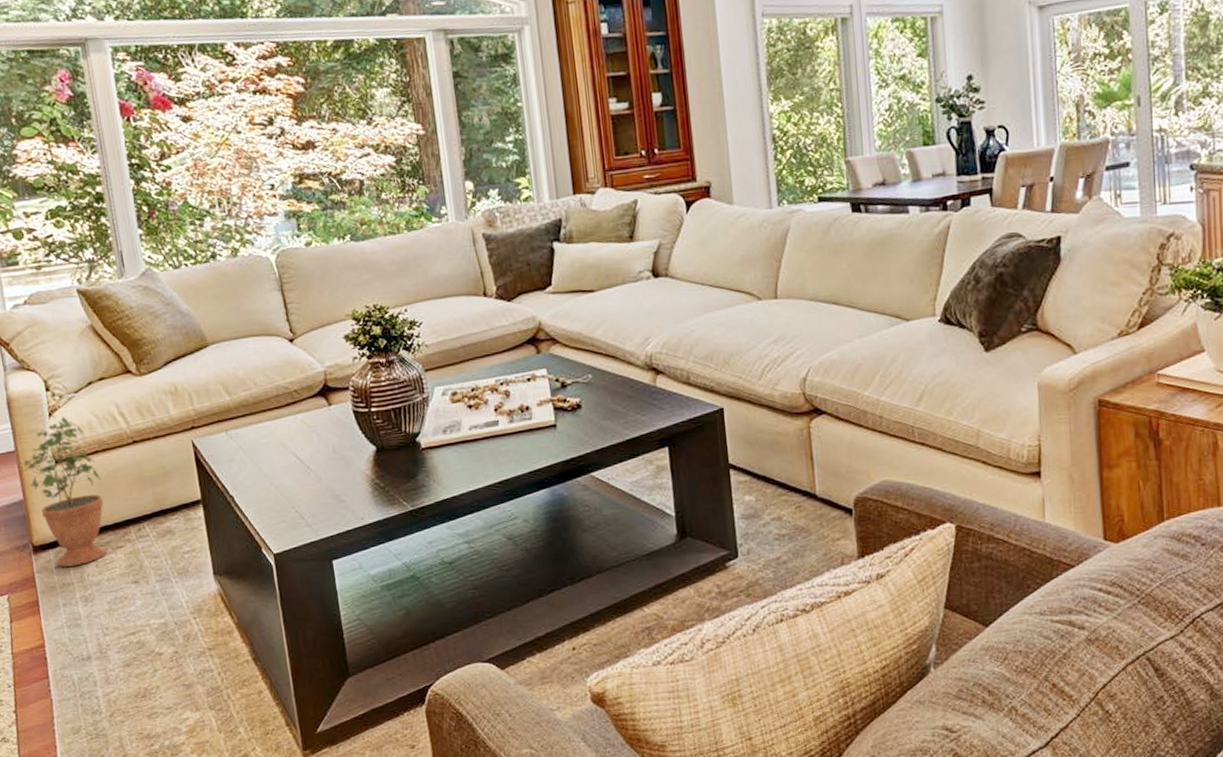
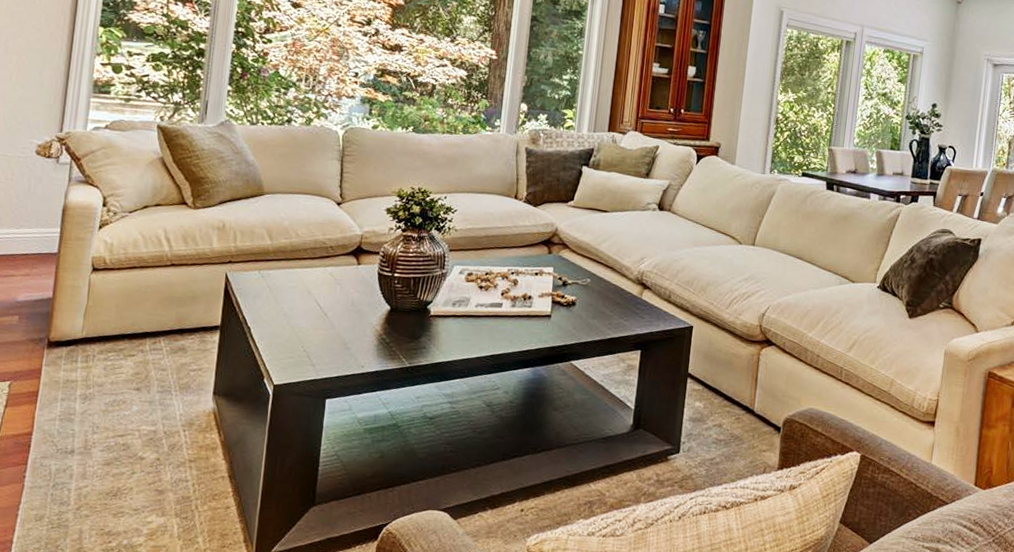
potted plant: present [19,415,107,568] -> none [54,228,132,366]

